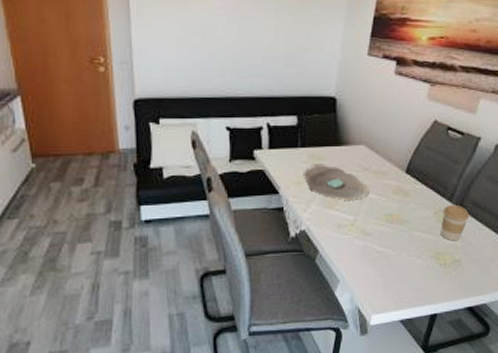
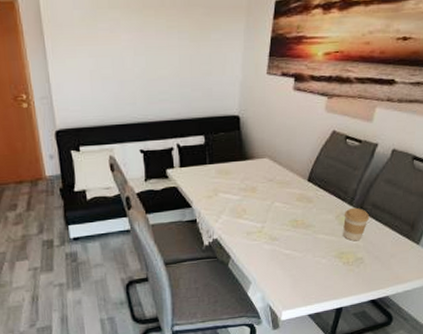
decorative bowl: present [304,164,370,202] -> none [214,178,275,211]

